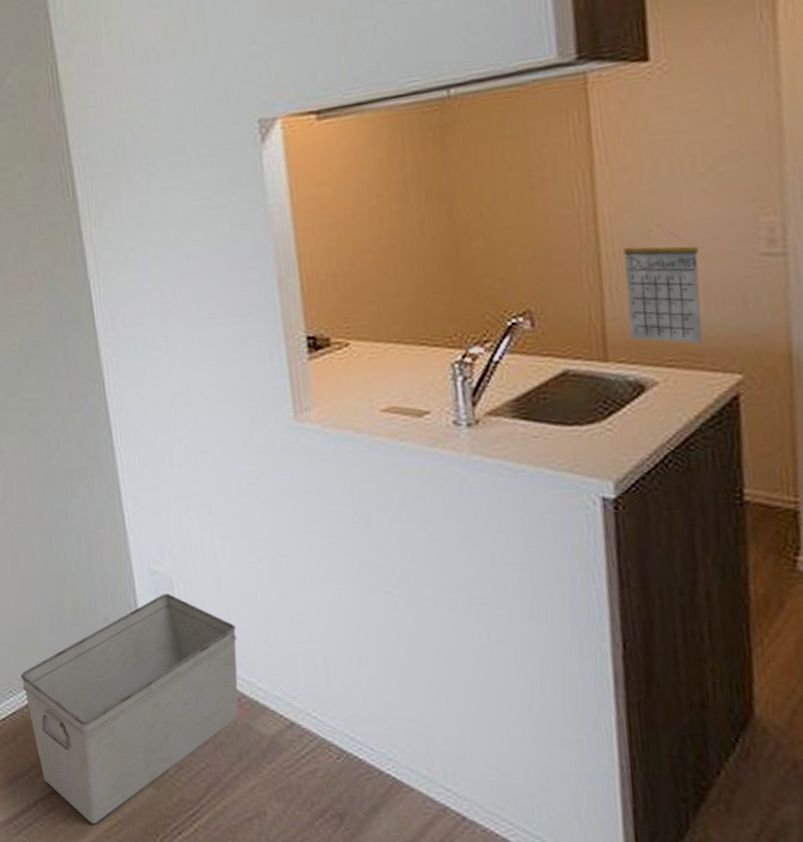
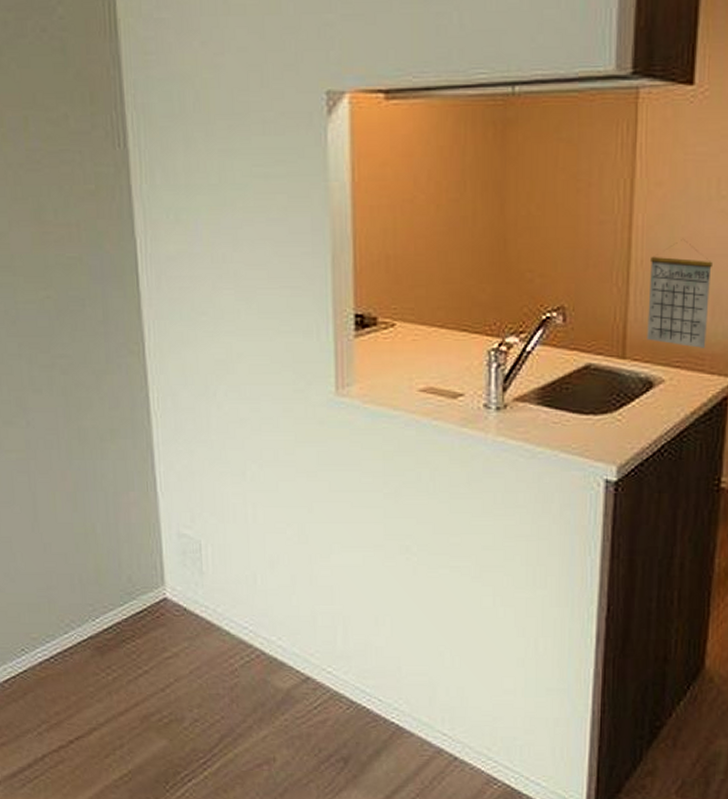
storage bin: present [20,594,239,824] -> none [35,556,261,775]

